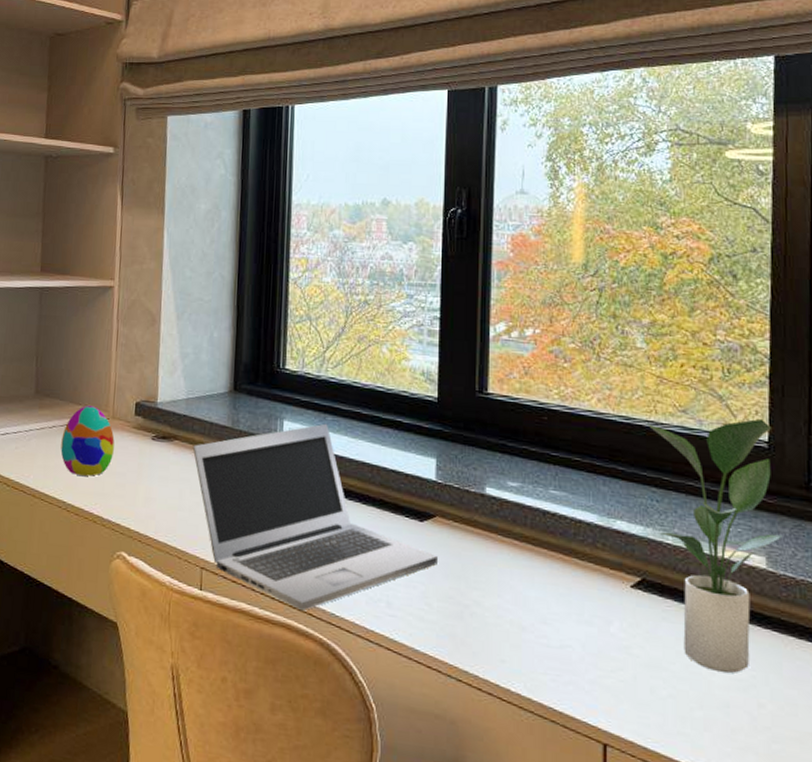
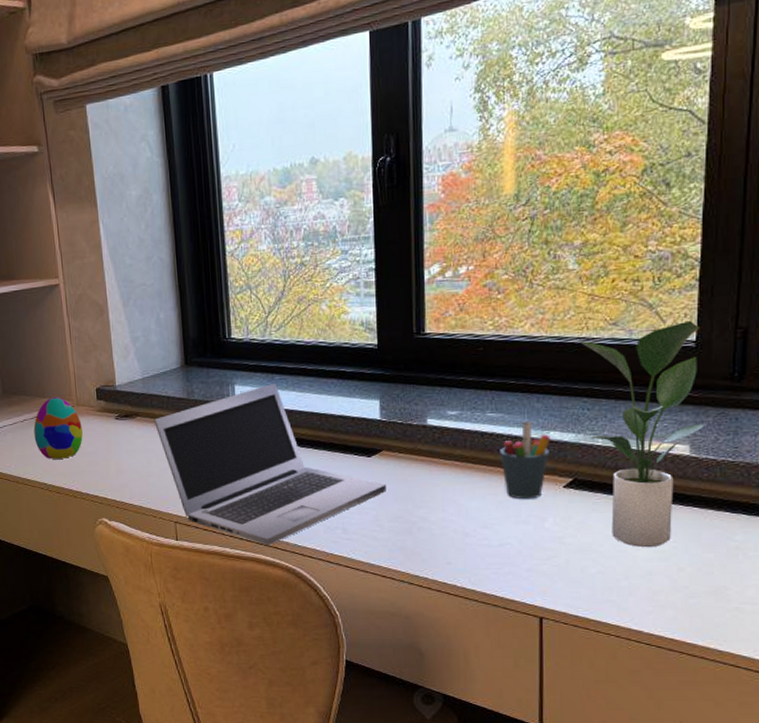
pen holder: none [563,504,617,597] -> present [500,421,551,500]

